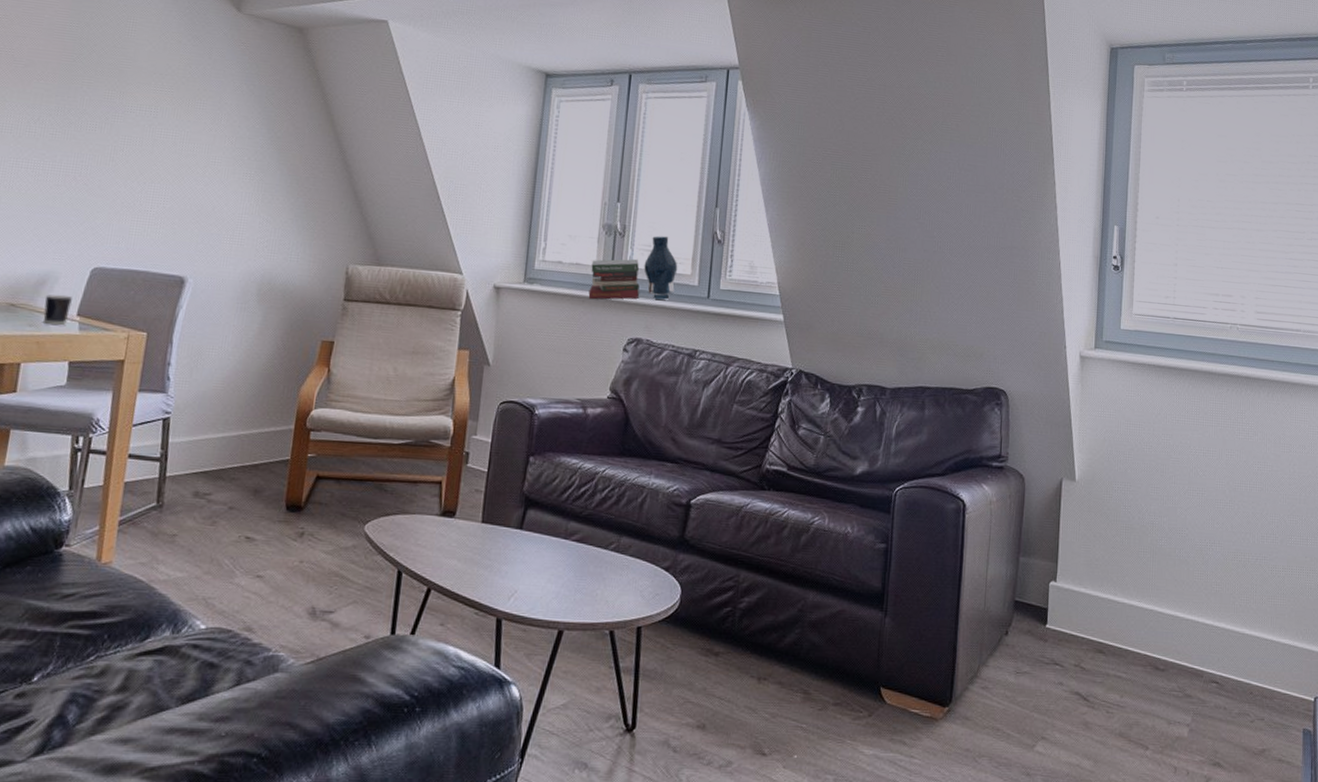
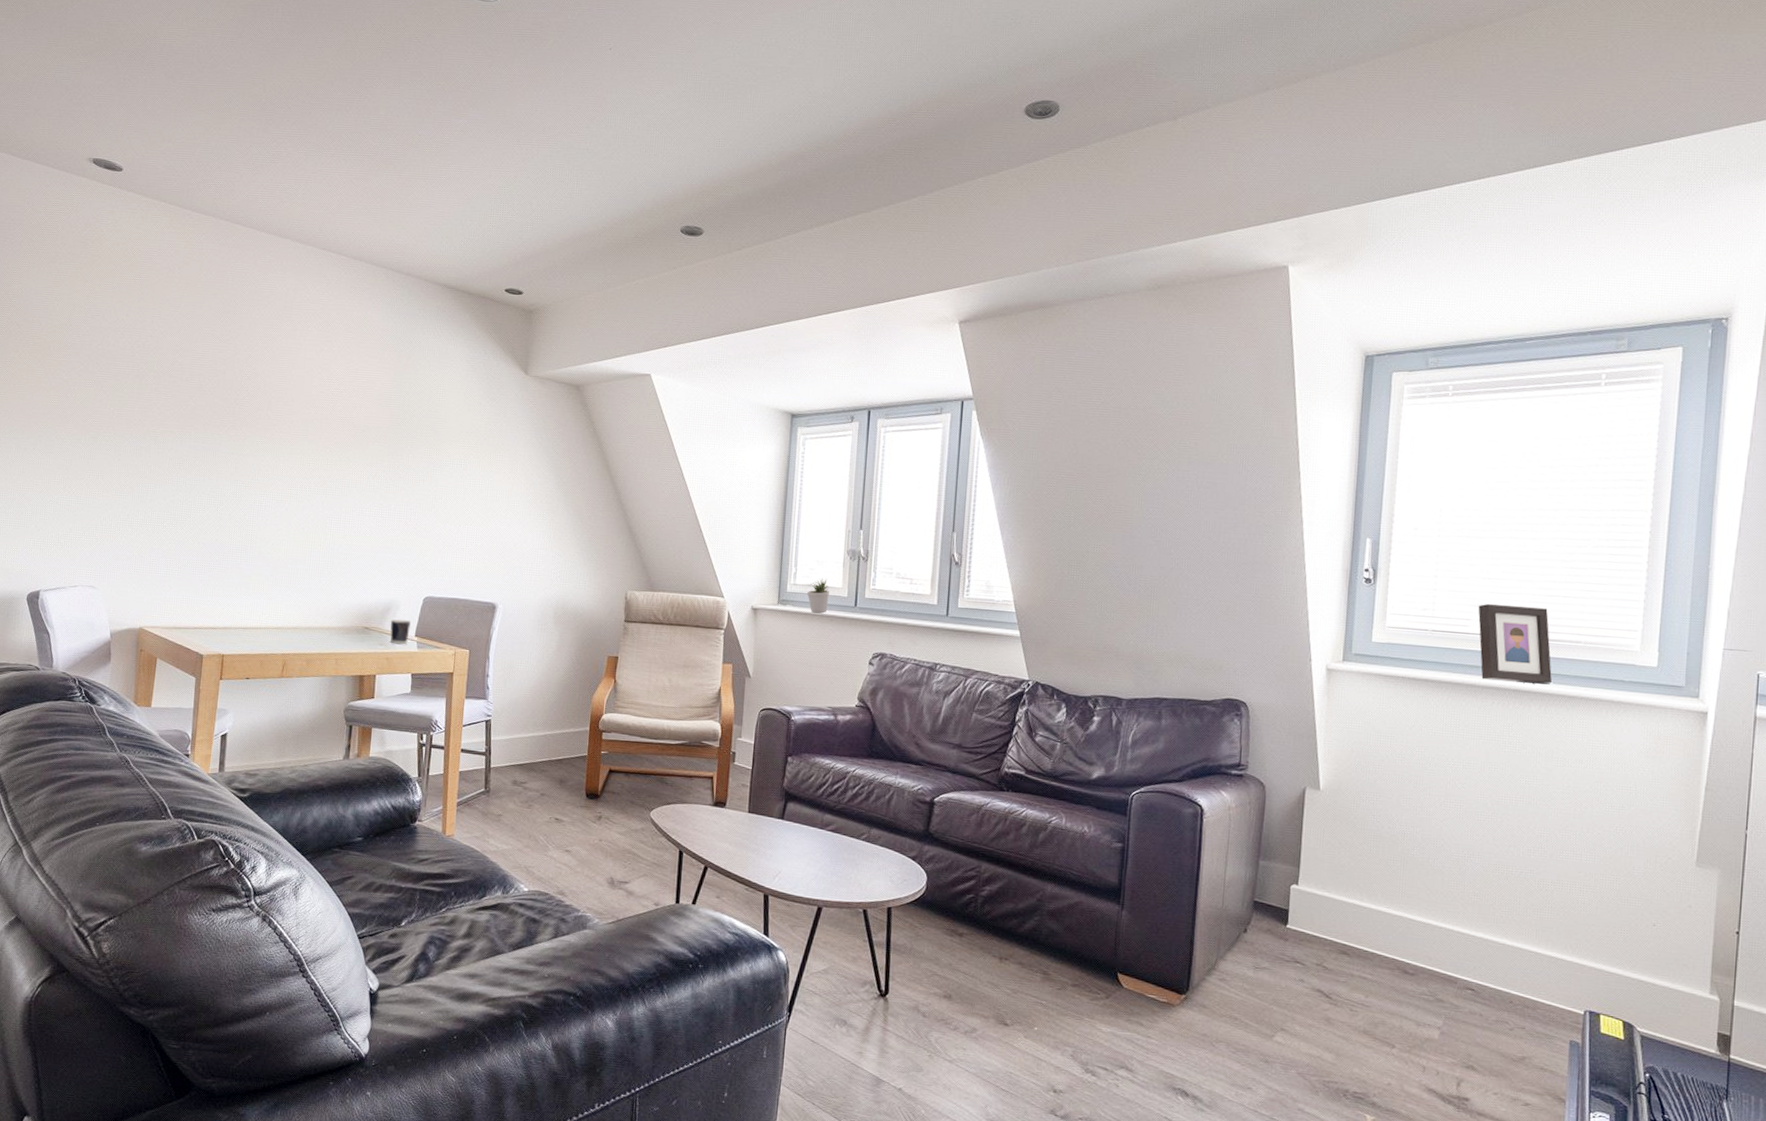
potted plant: none [557,254,582,294] -> present [807,578,829,613]
books: present [588,259,640,300] -> none [836,581,883,619]
vase: present [644,236,678,300] -> none [886,559,918,618]
picture frame: none [1213,292,1277,372] -> present [1478,604,1552,684]

